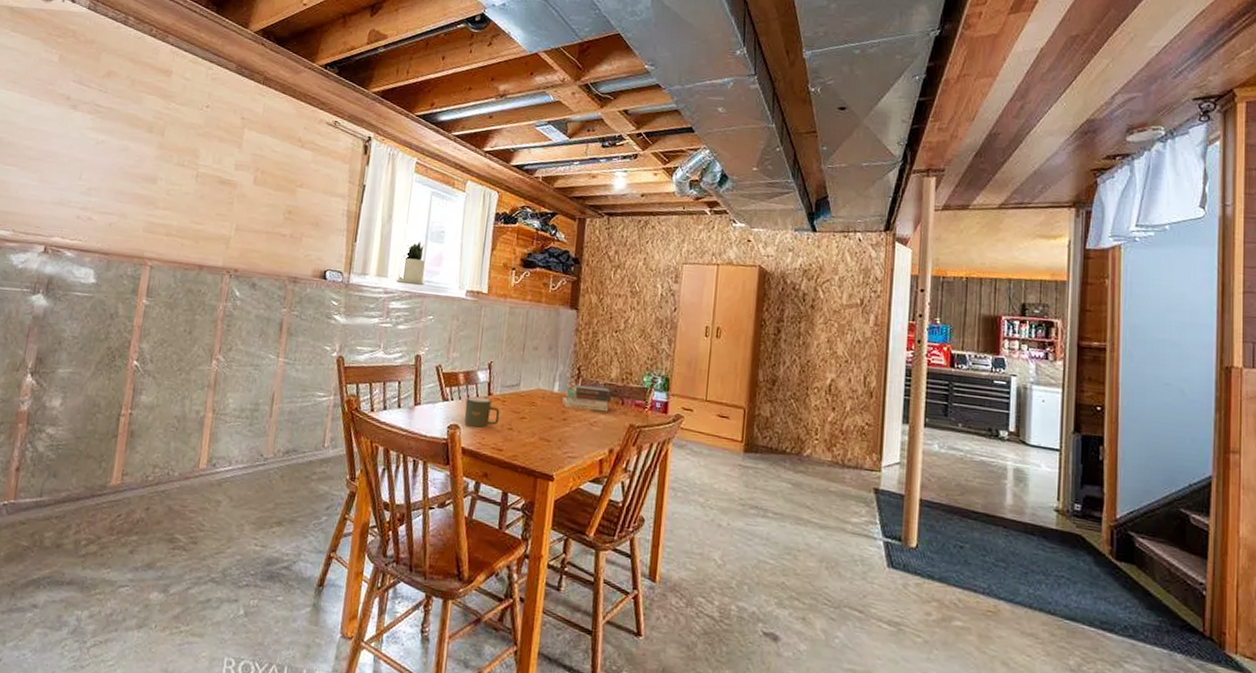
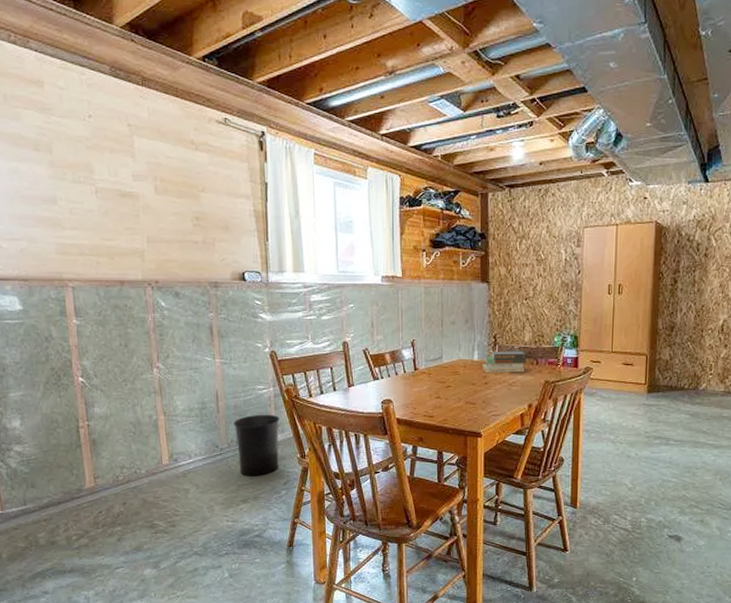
waste bin: none [280,424,335,496] -> present [233,414,280,476]
planter: present [395,241,425,286] -> none [312,233,341,277]
mug: present [464,396,500,430] -> none [395,373,427,402]

